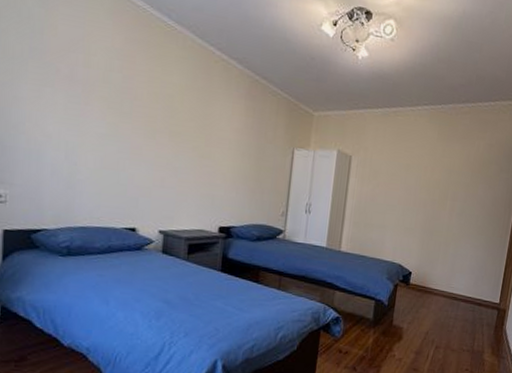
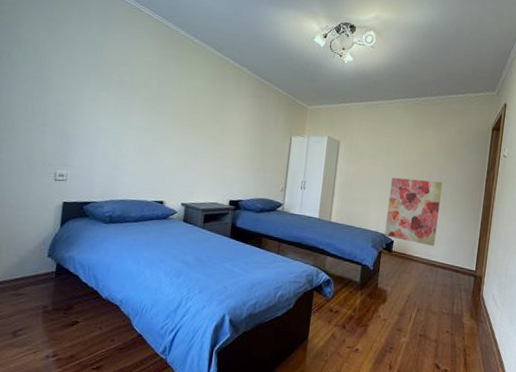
wall art: none [401,199,468,278] -> present [384,177,442,247]

